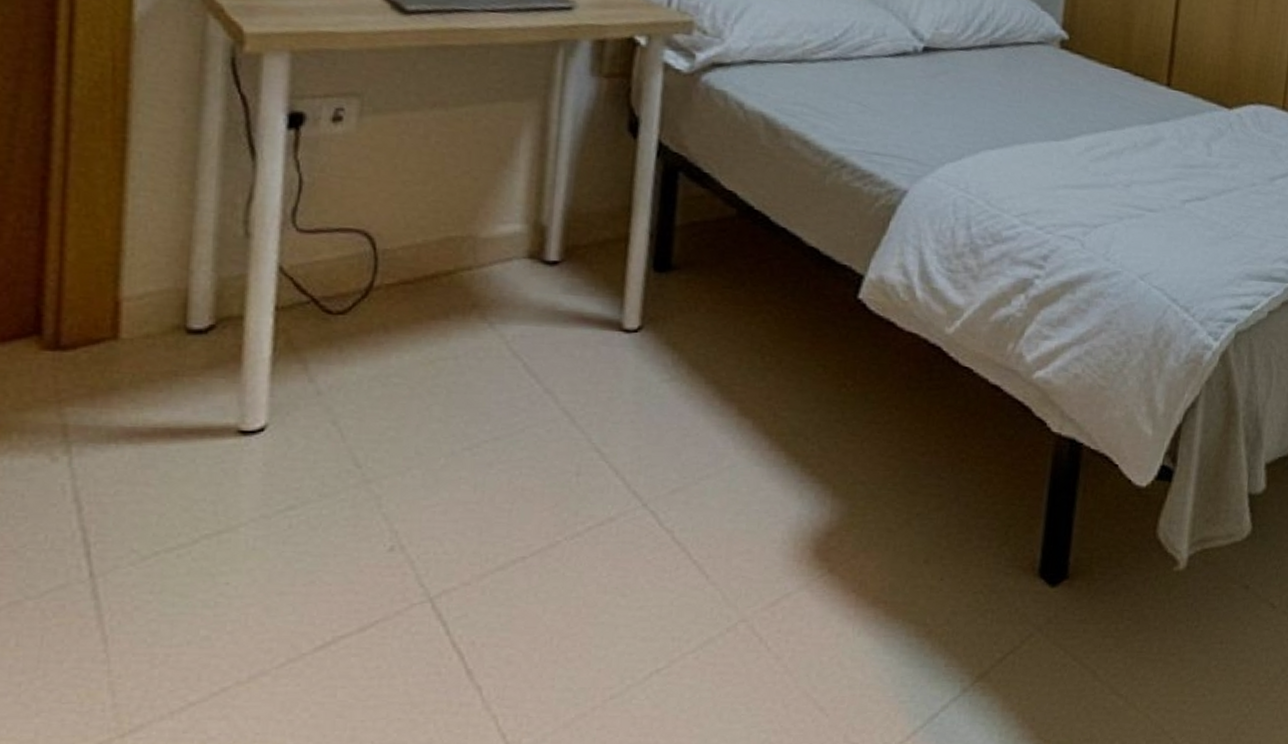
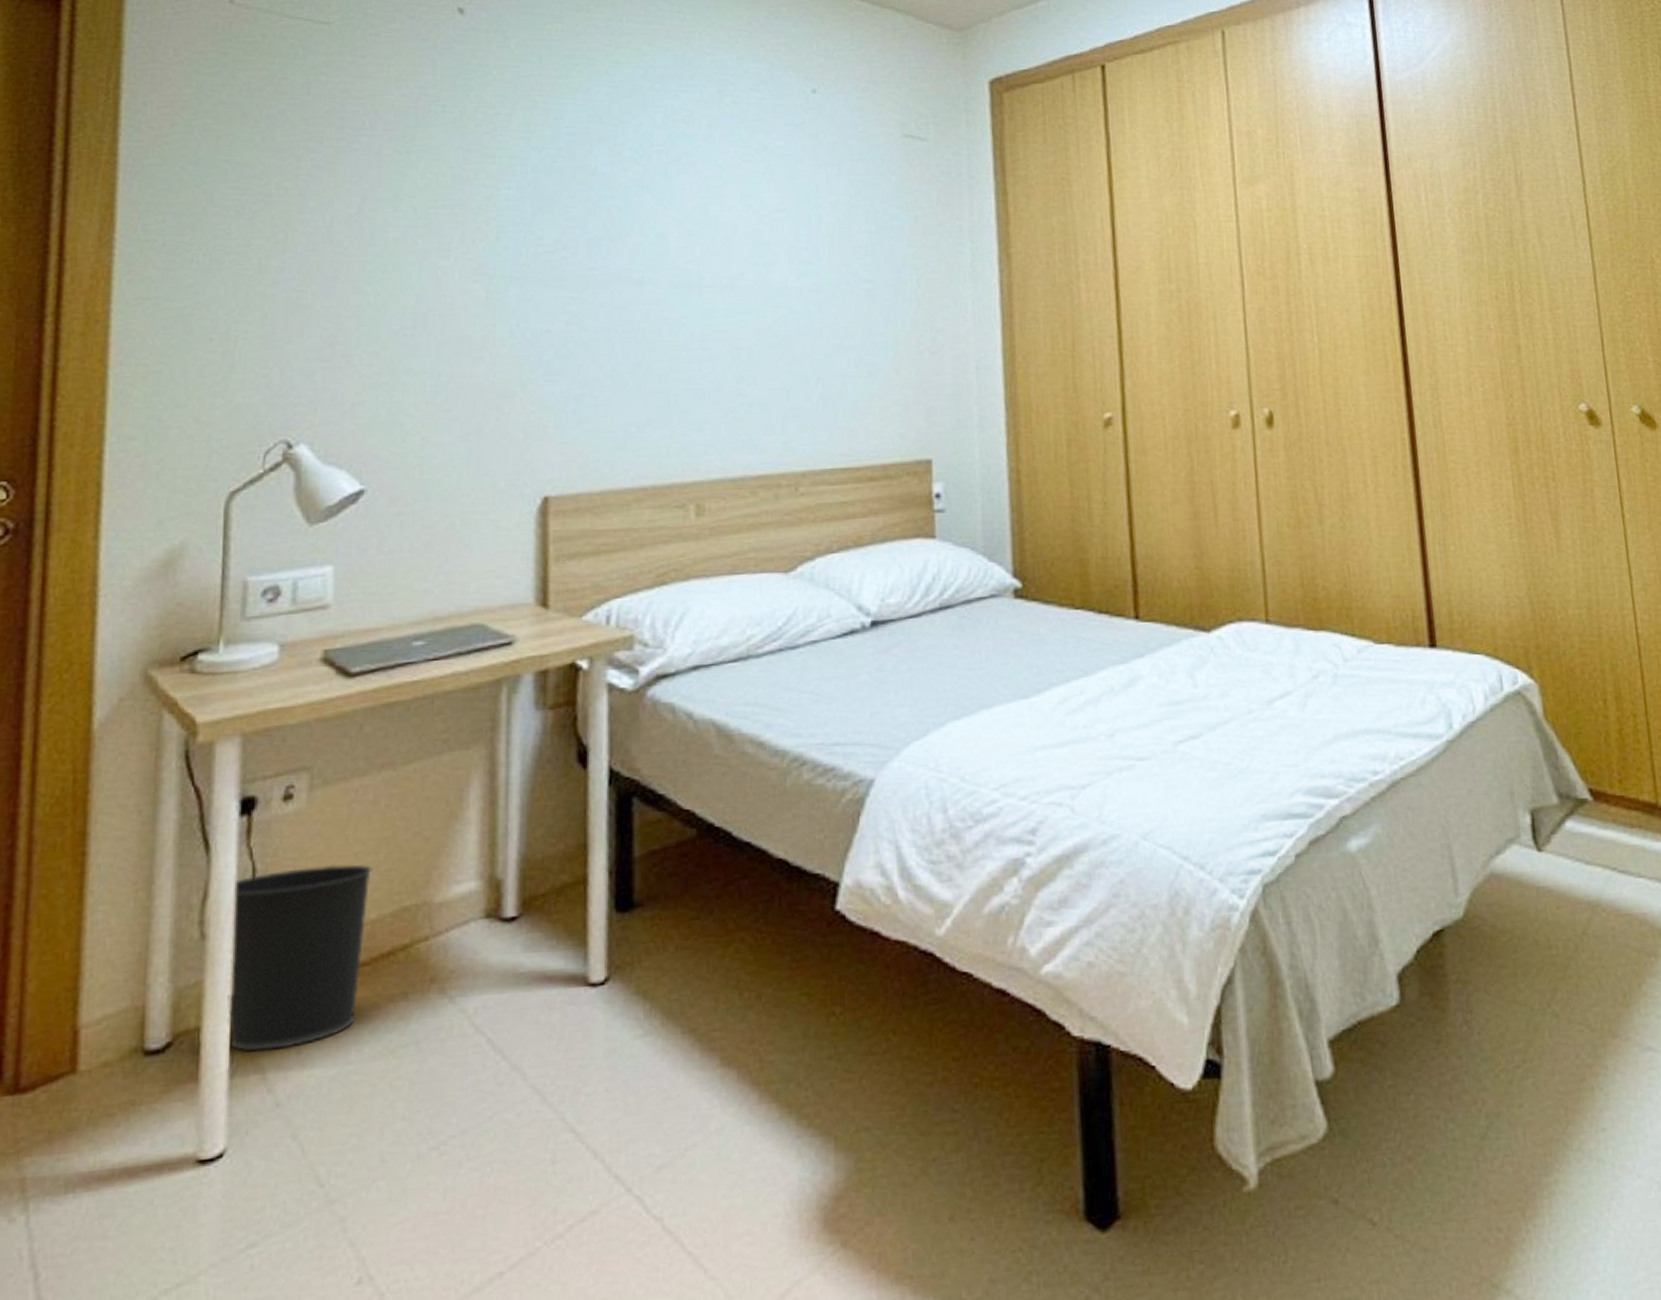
wastebasket: none [271,186,421,346] -> present [227,864,373,1052]

